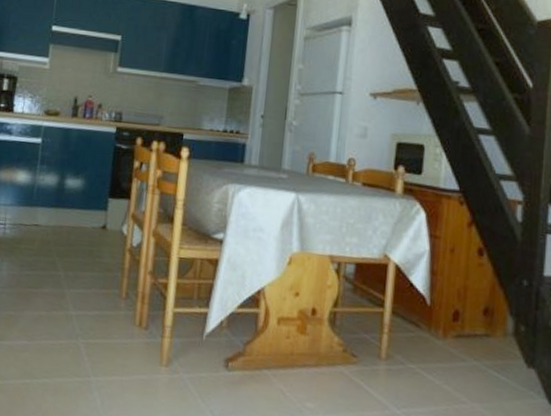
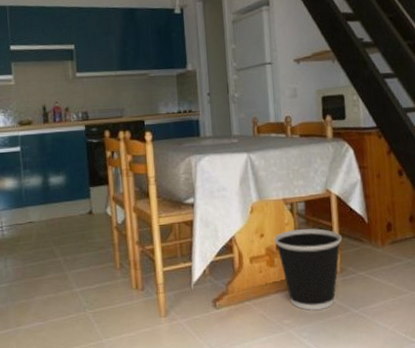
wastebasket: none [310,294,394,401] -> present [274,228,342,310]

